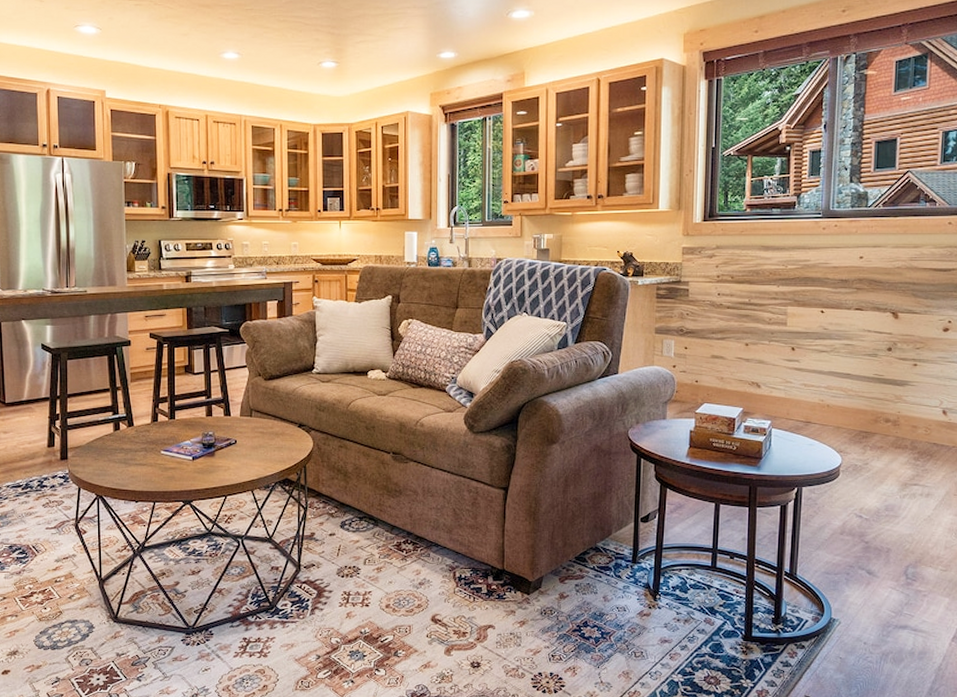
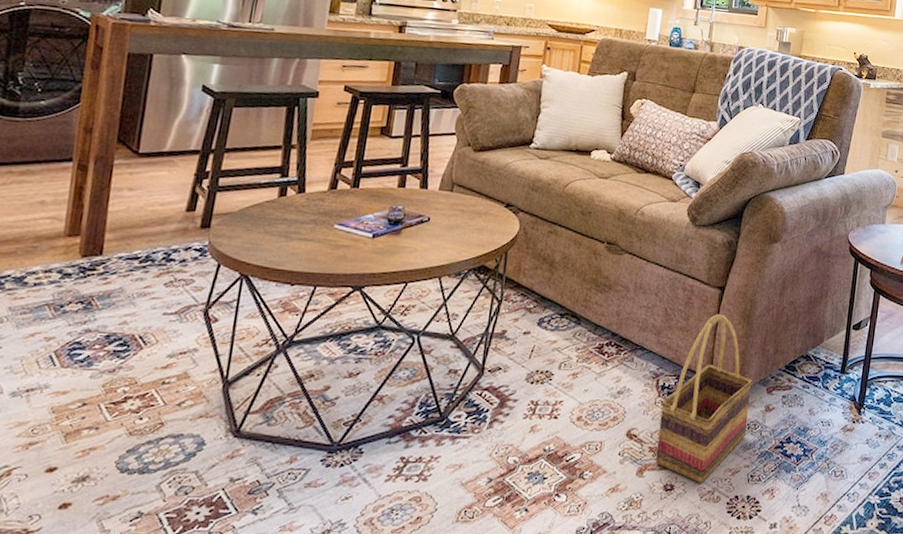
basket: none [460,512,545,662] -> present [655,314,753,484]

